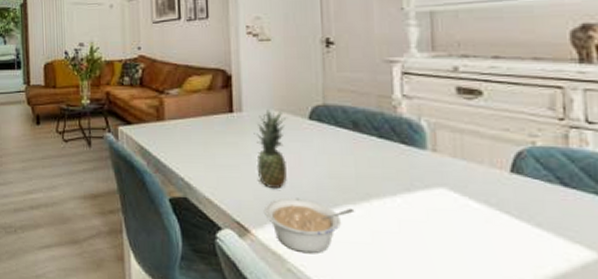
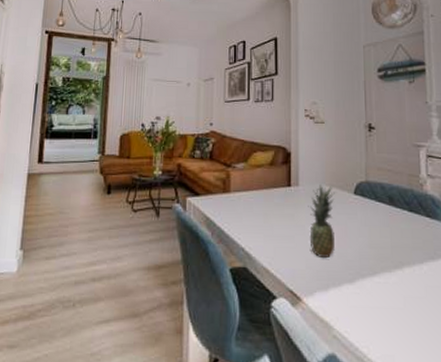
legume: present [265,197,355,254] -> none [315,266,390,320]

